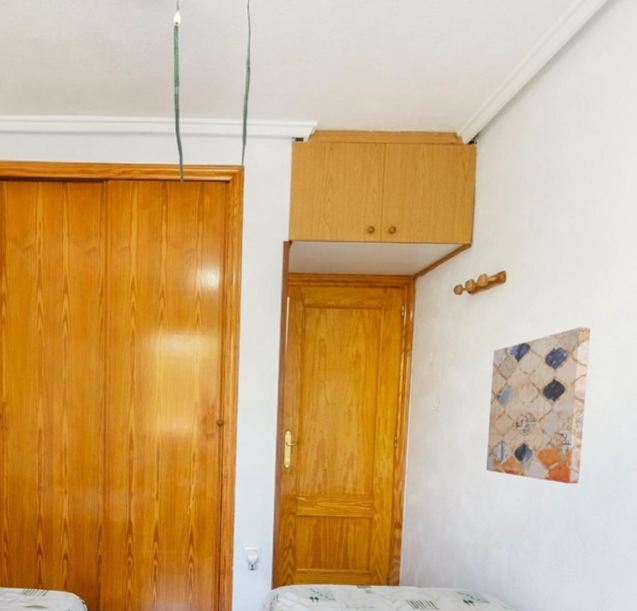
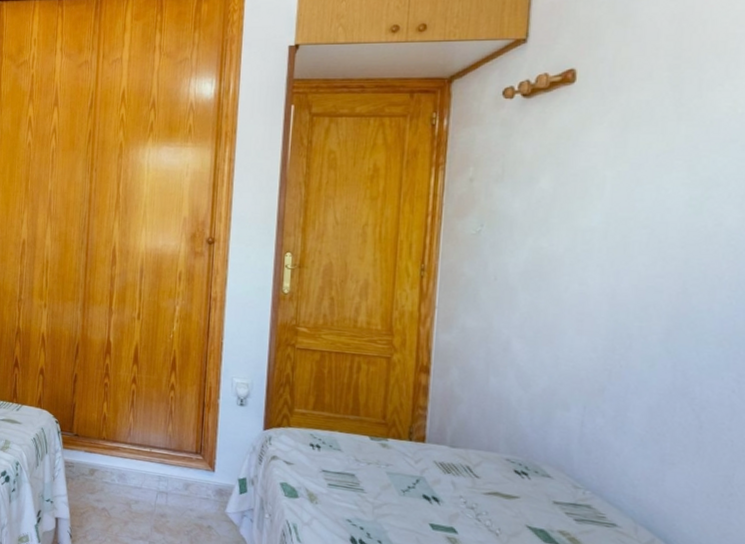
wall art: present [485,327,591,485] -> none [546,135,705,336]

